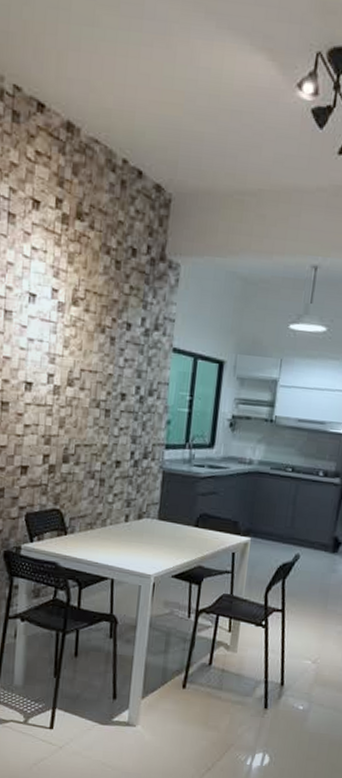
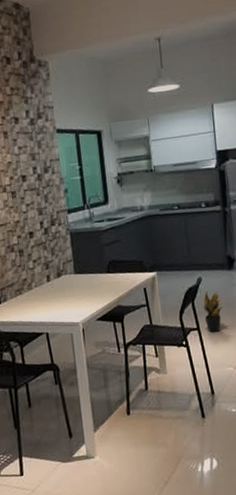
potted plant: none [292,571,317,619] -> present [202,291,223,333]

